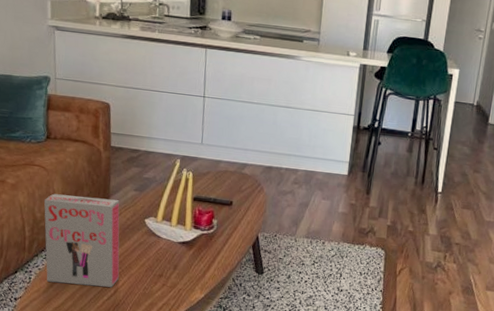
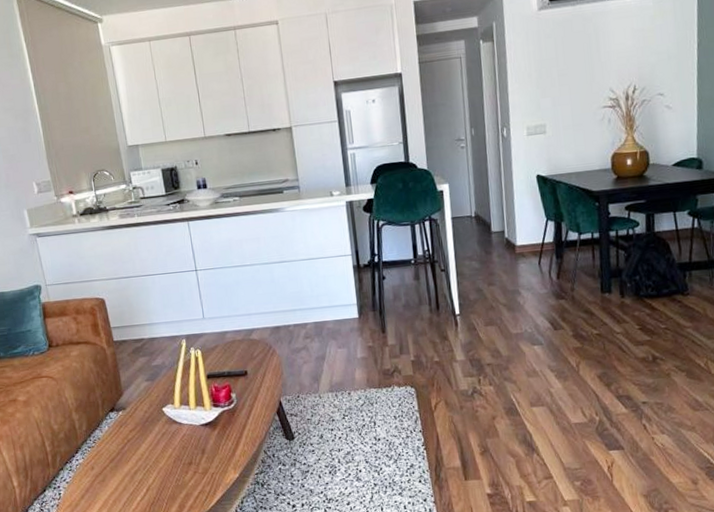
board game: present [44,193,120,288] -> none [59,394,149,494]

